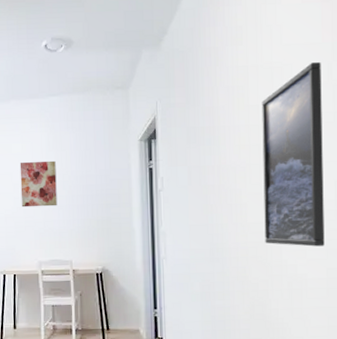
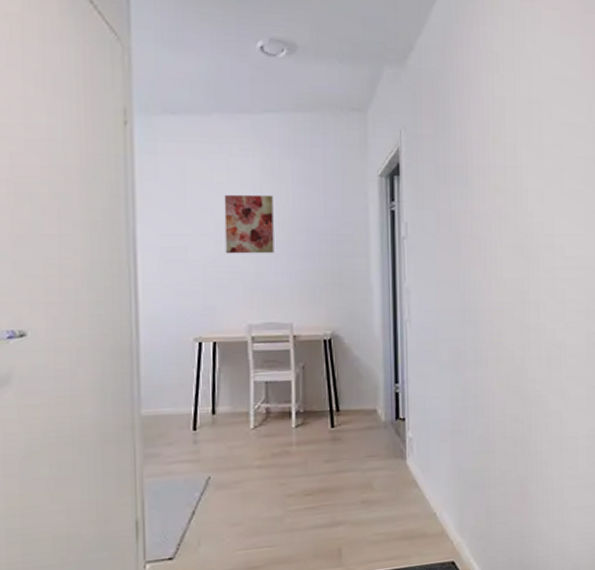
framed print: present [262,62,325,247] -> none [519,101,584,308]

